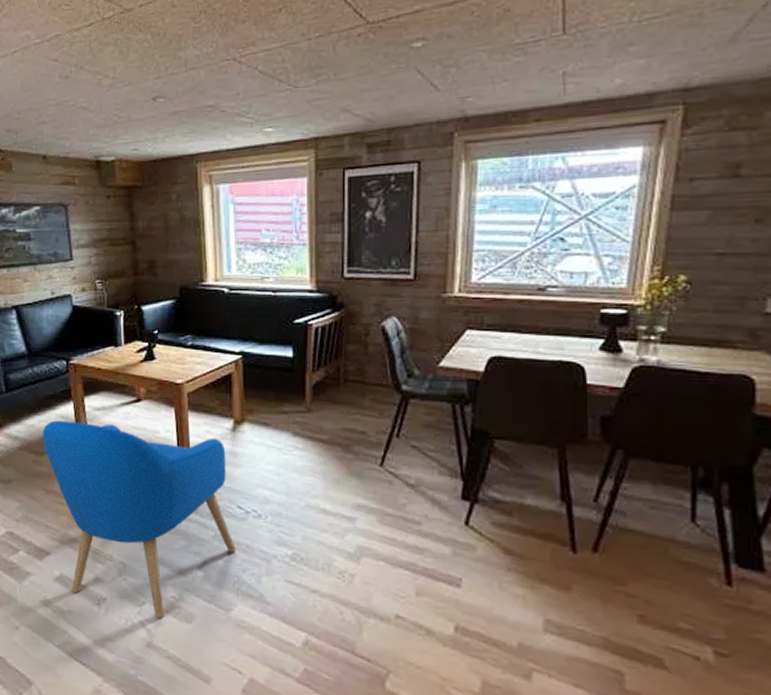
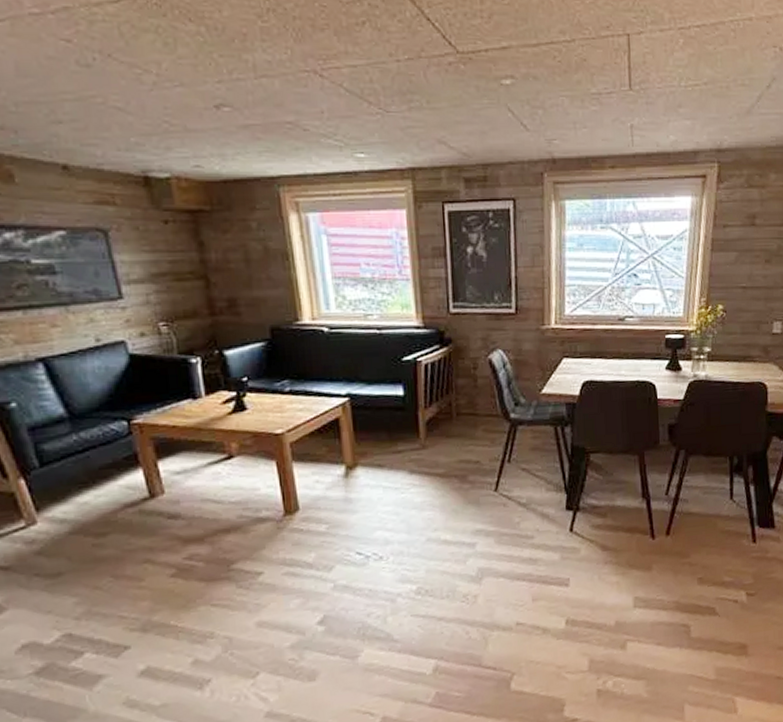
armchair: present [42,420,236,619] -> none [101,486,358,685]

